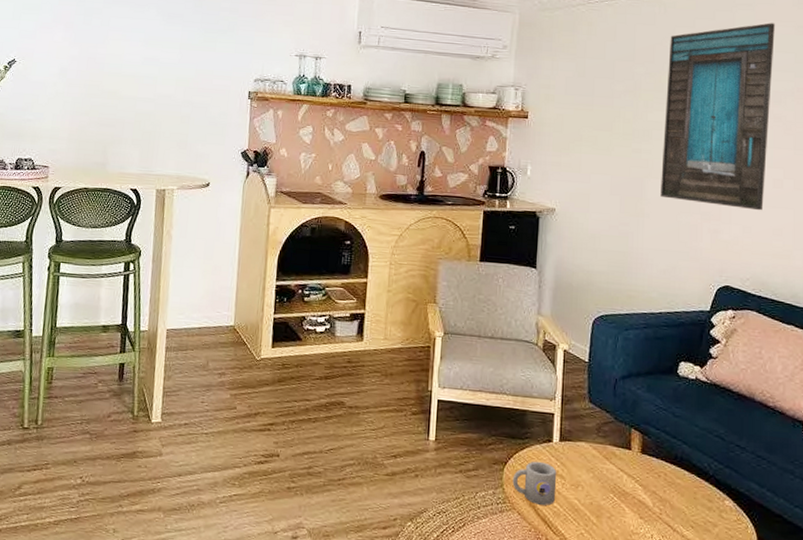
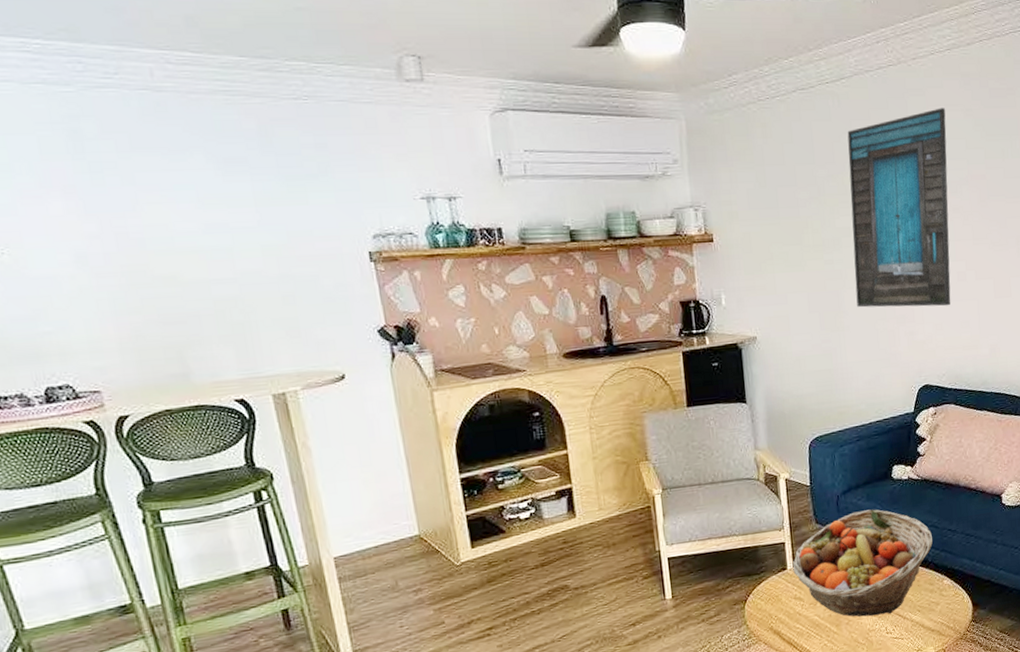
mug: present [512,461,557,505] -> none [754,590,797,631]
fruit basket: none [558,400,716,521] -> present [792,509,933,617]

